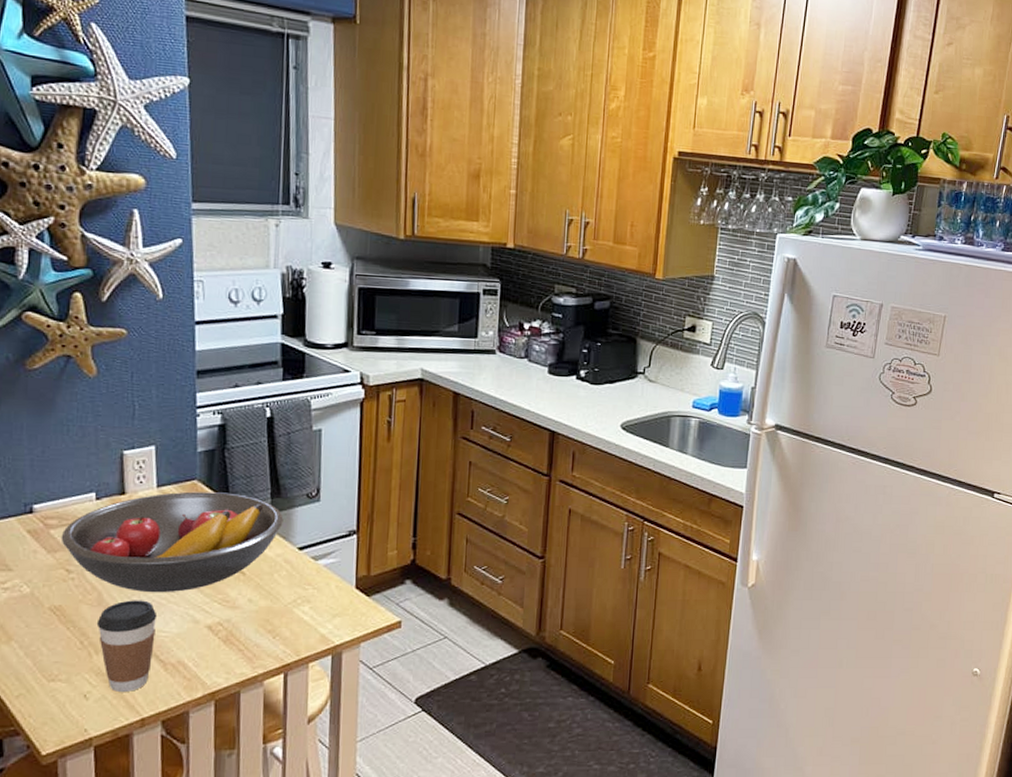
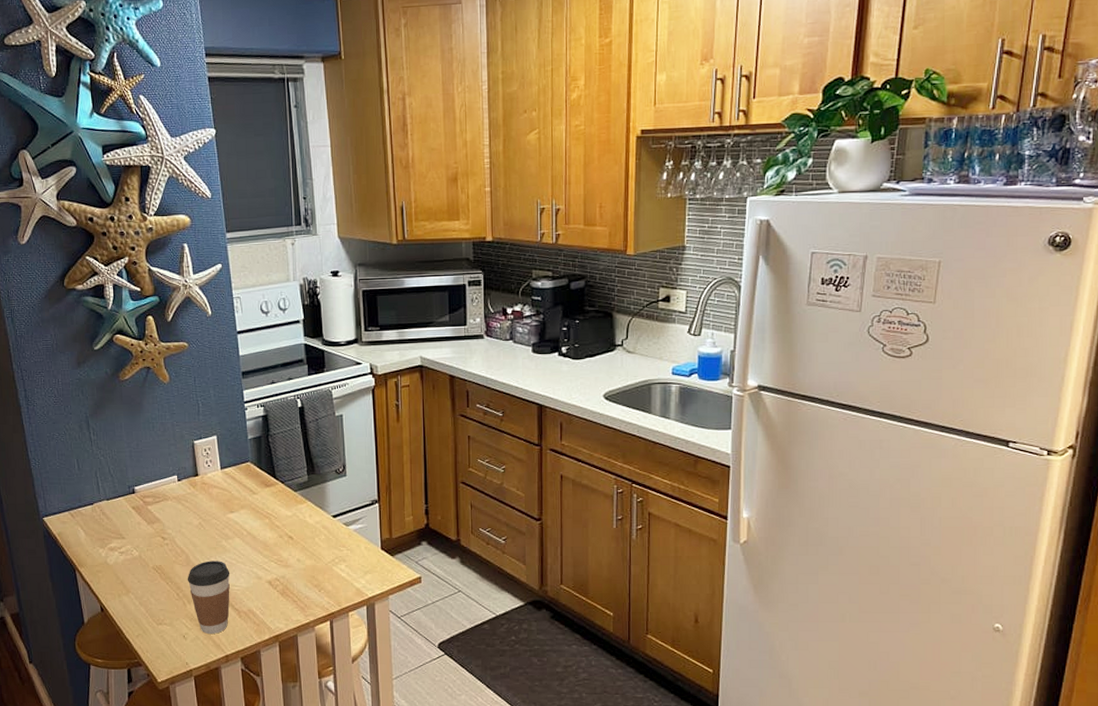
fruit bowl: present [61,491,284,593] -> none [156,471,319,555]

